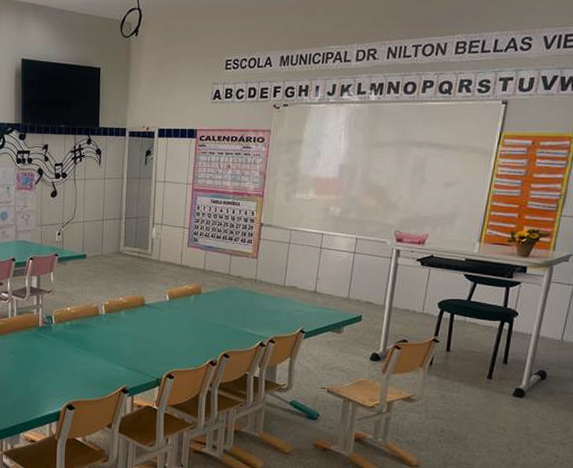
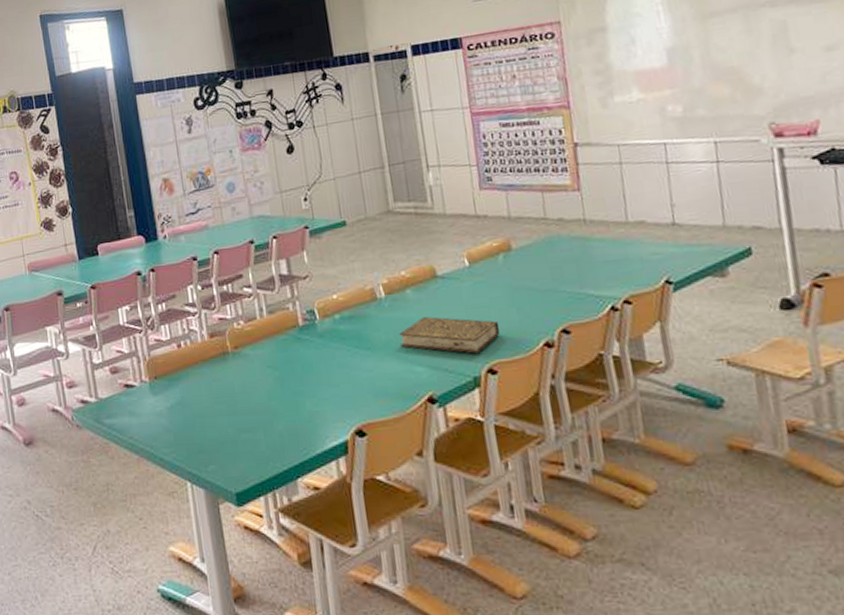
book: none [110,332,182,363] -> present [399,317,500,354]

